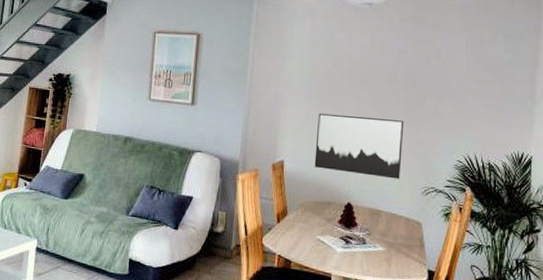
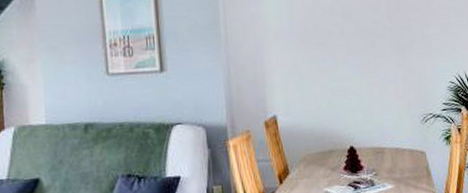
wall art: present [314,113,404,179] -> none [305,50,398,117]

